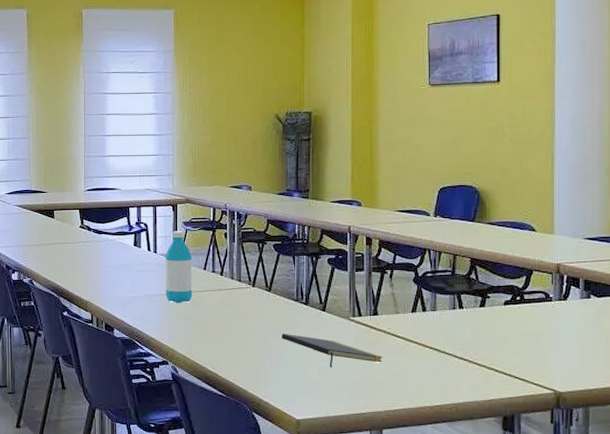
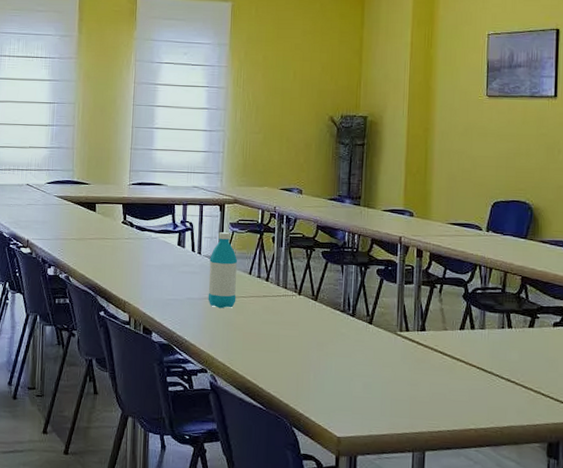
notepad: present [282,333,383,367] -> none [326,345,429,383]

